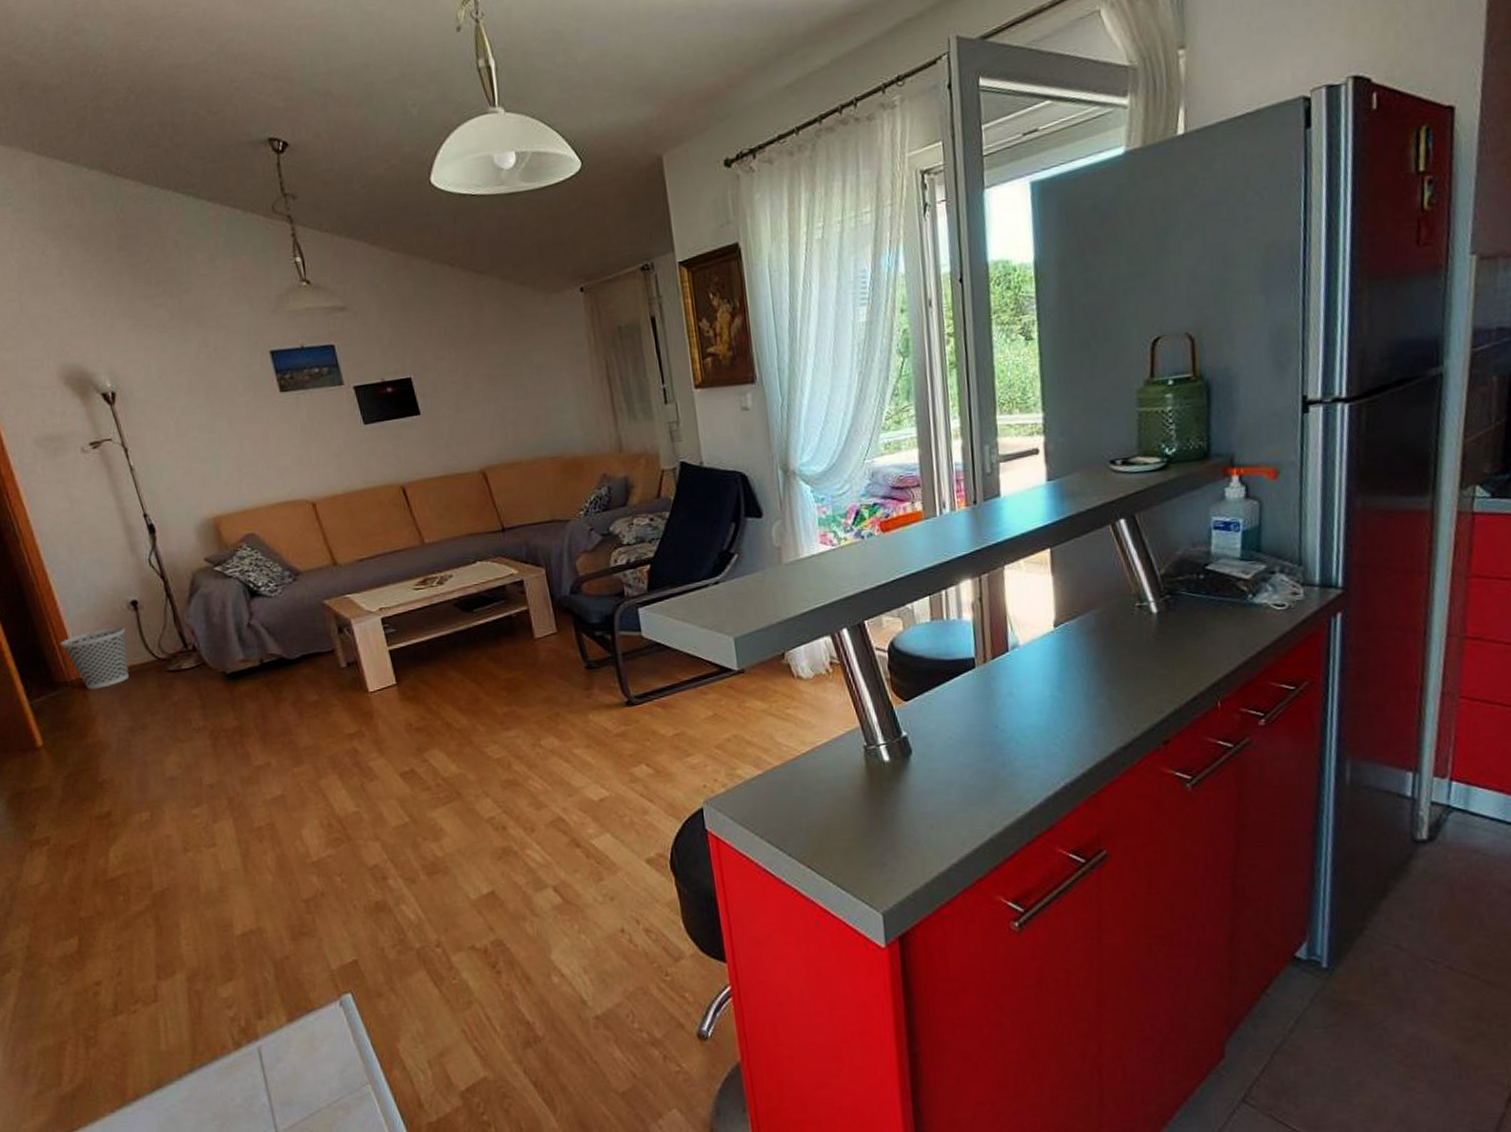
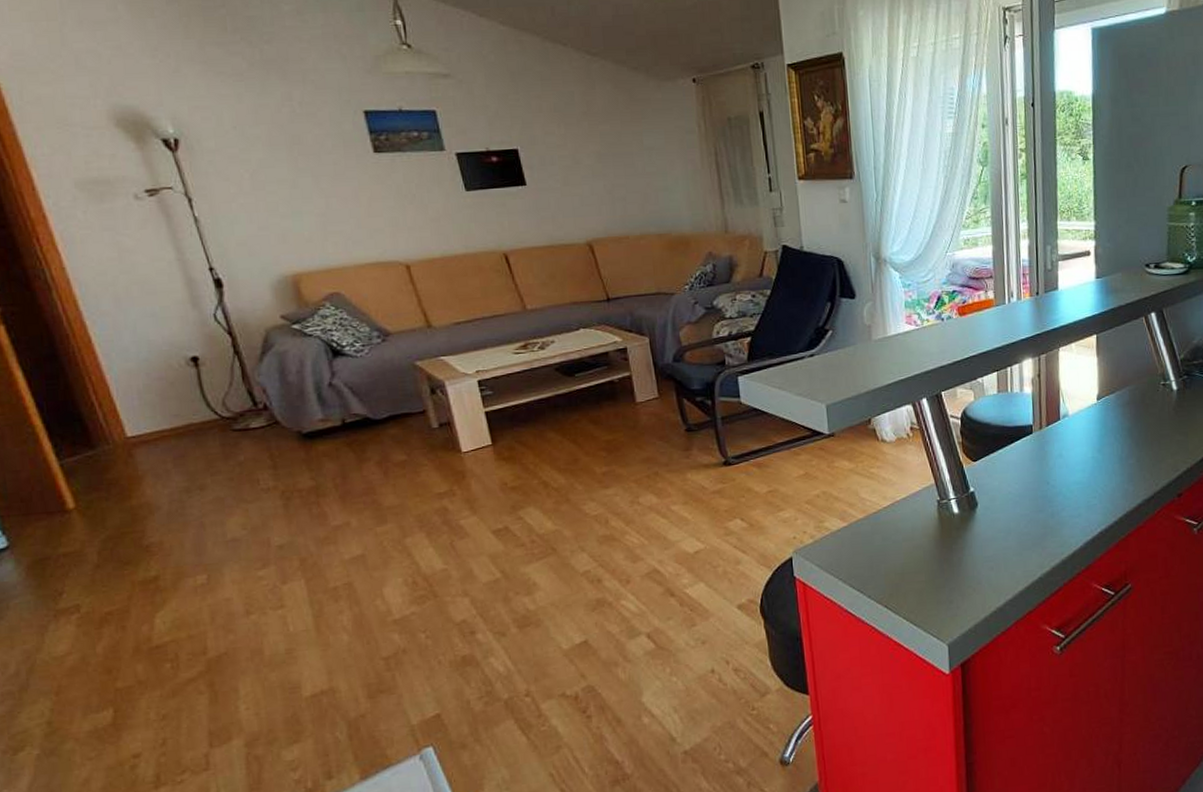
wastebasket: present [60,626,129,691] -> none [100,383,186,450]

